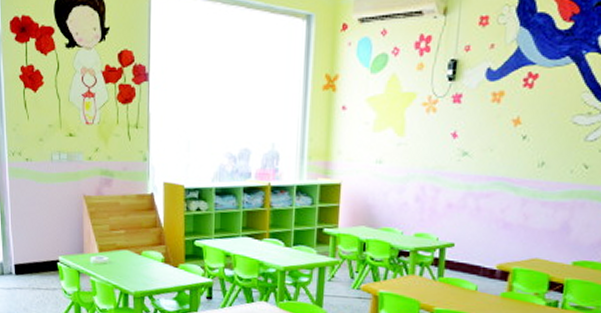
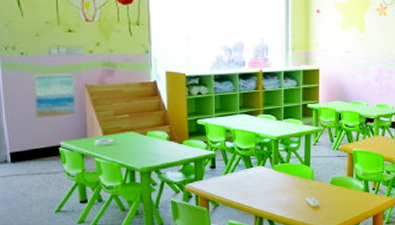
wall art: none [36,181,75,230] -> present [32,73,77,118]

